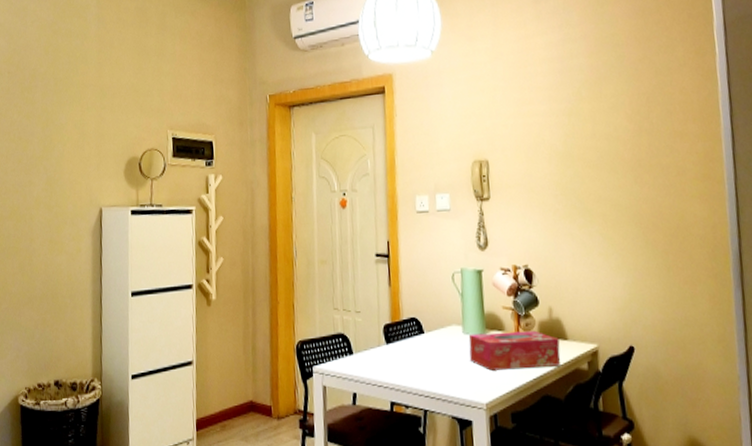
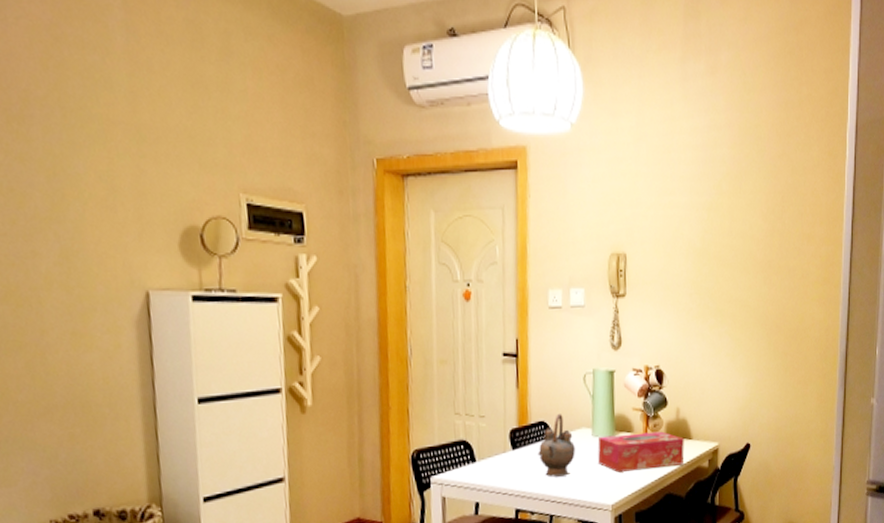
teapot: none [410,310,447,372] -> present [538,413,575,477]

